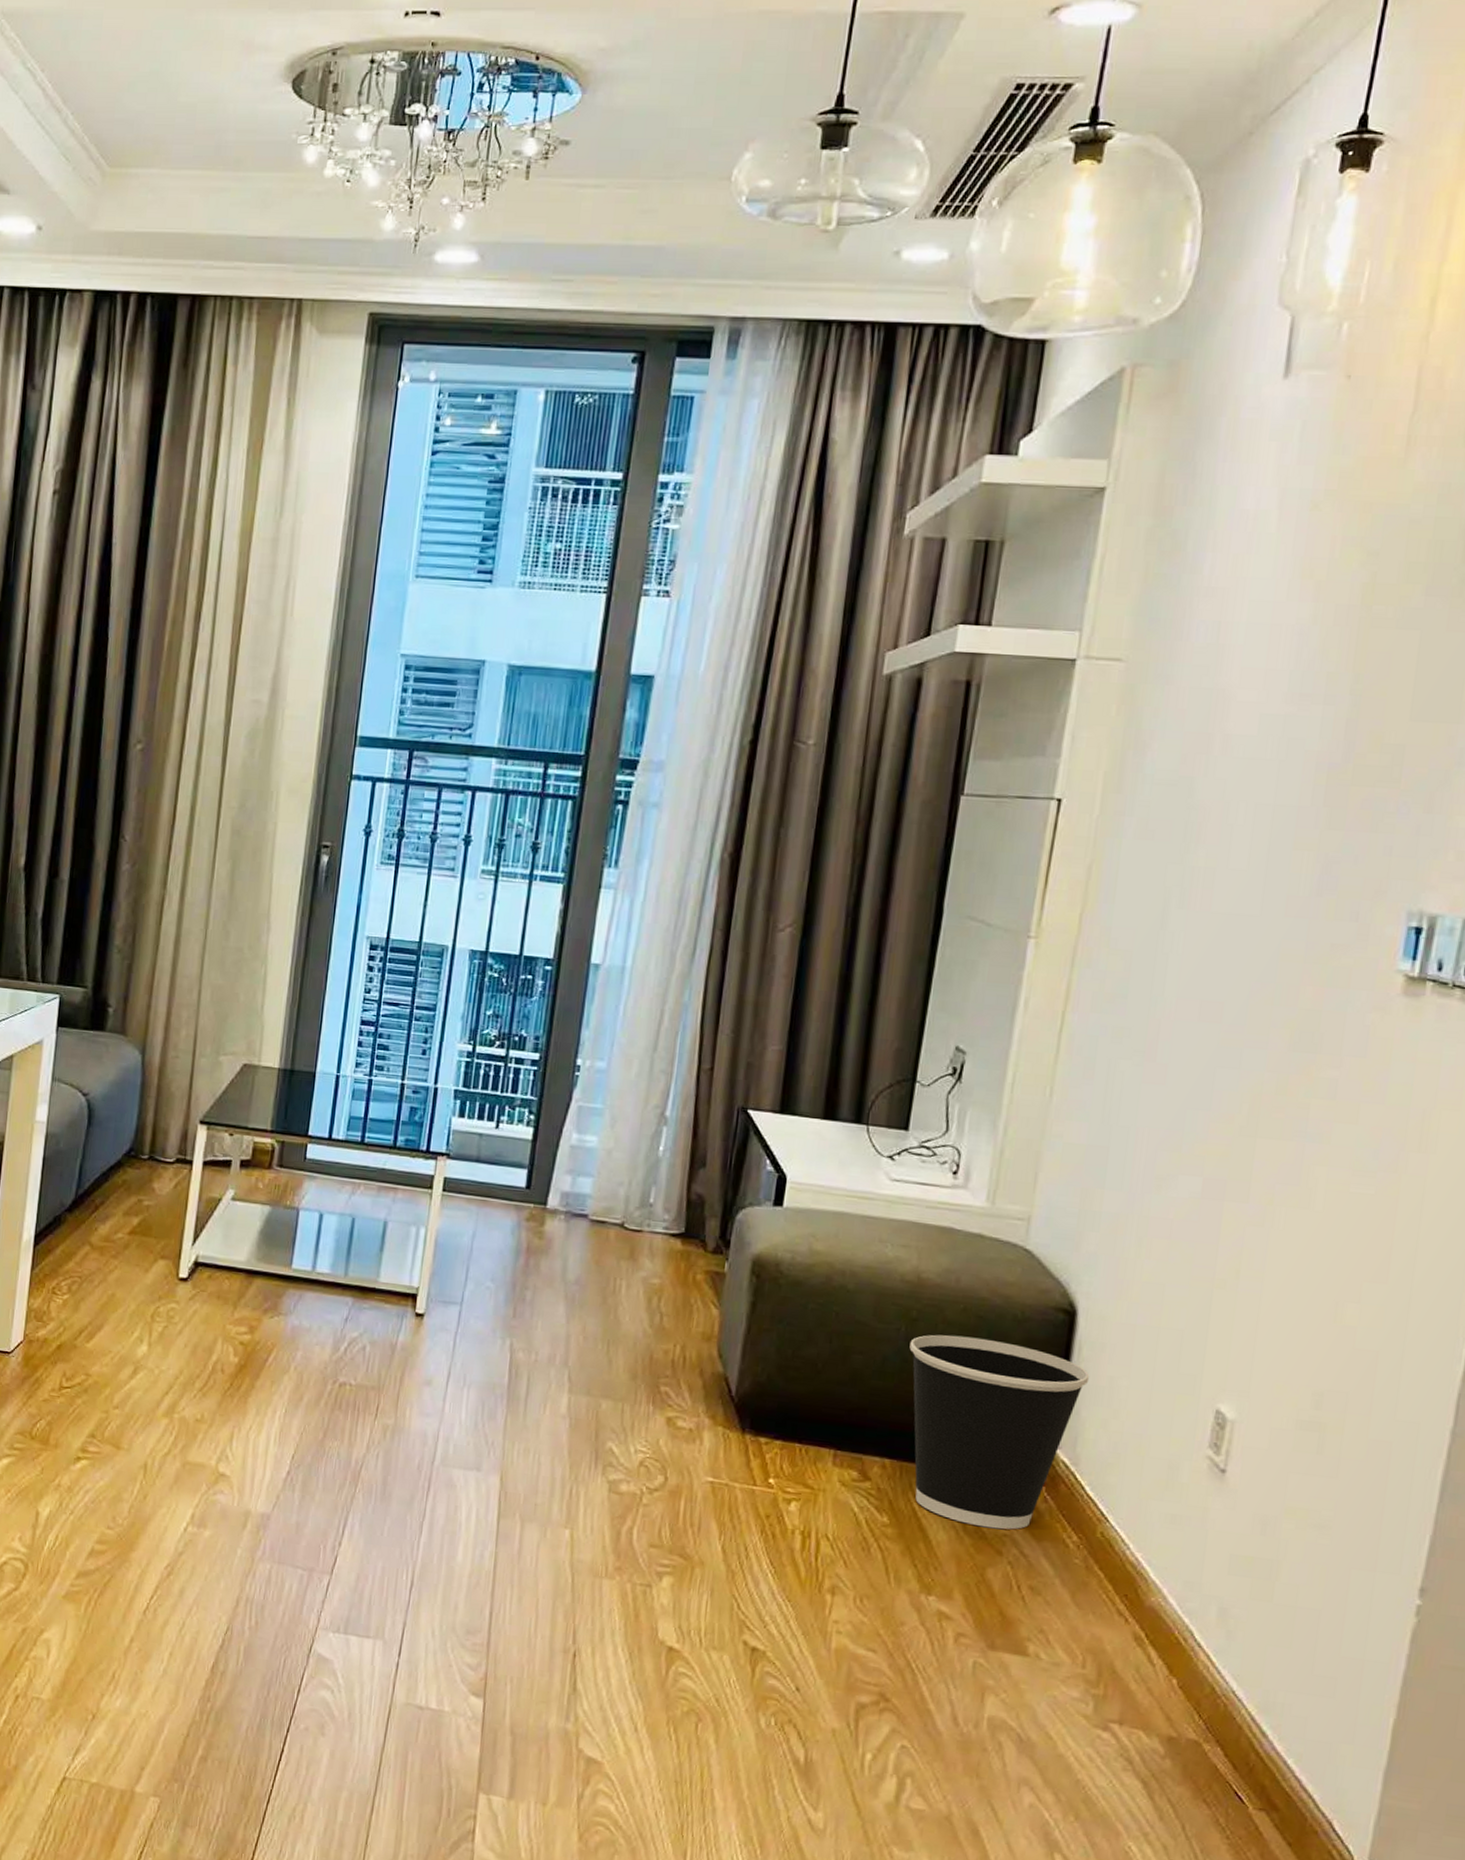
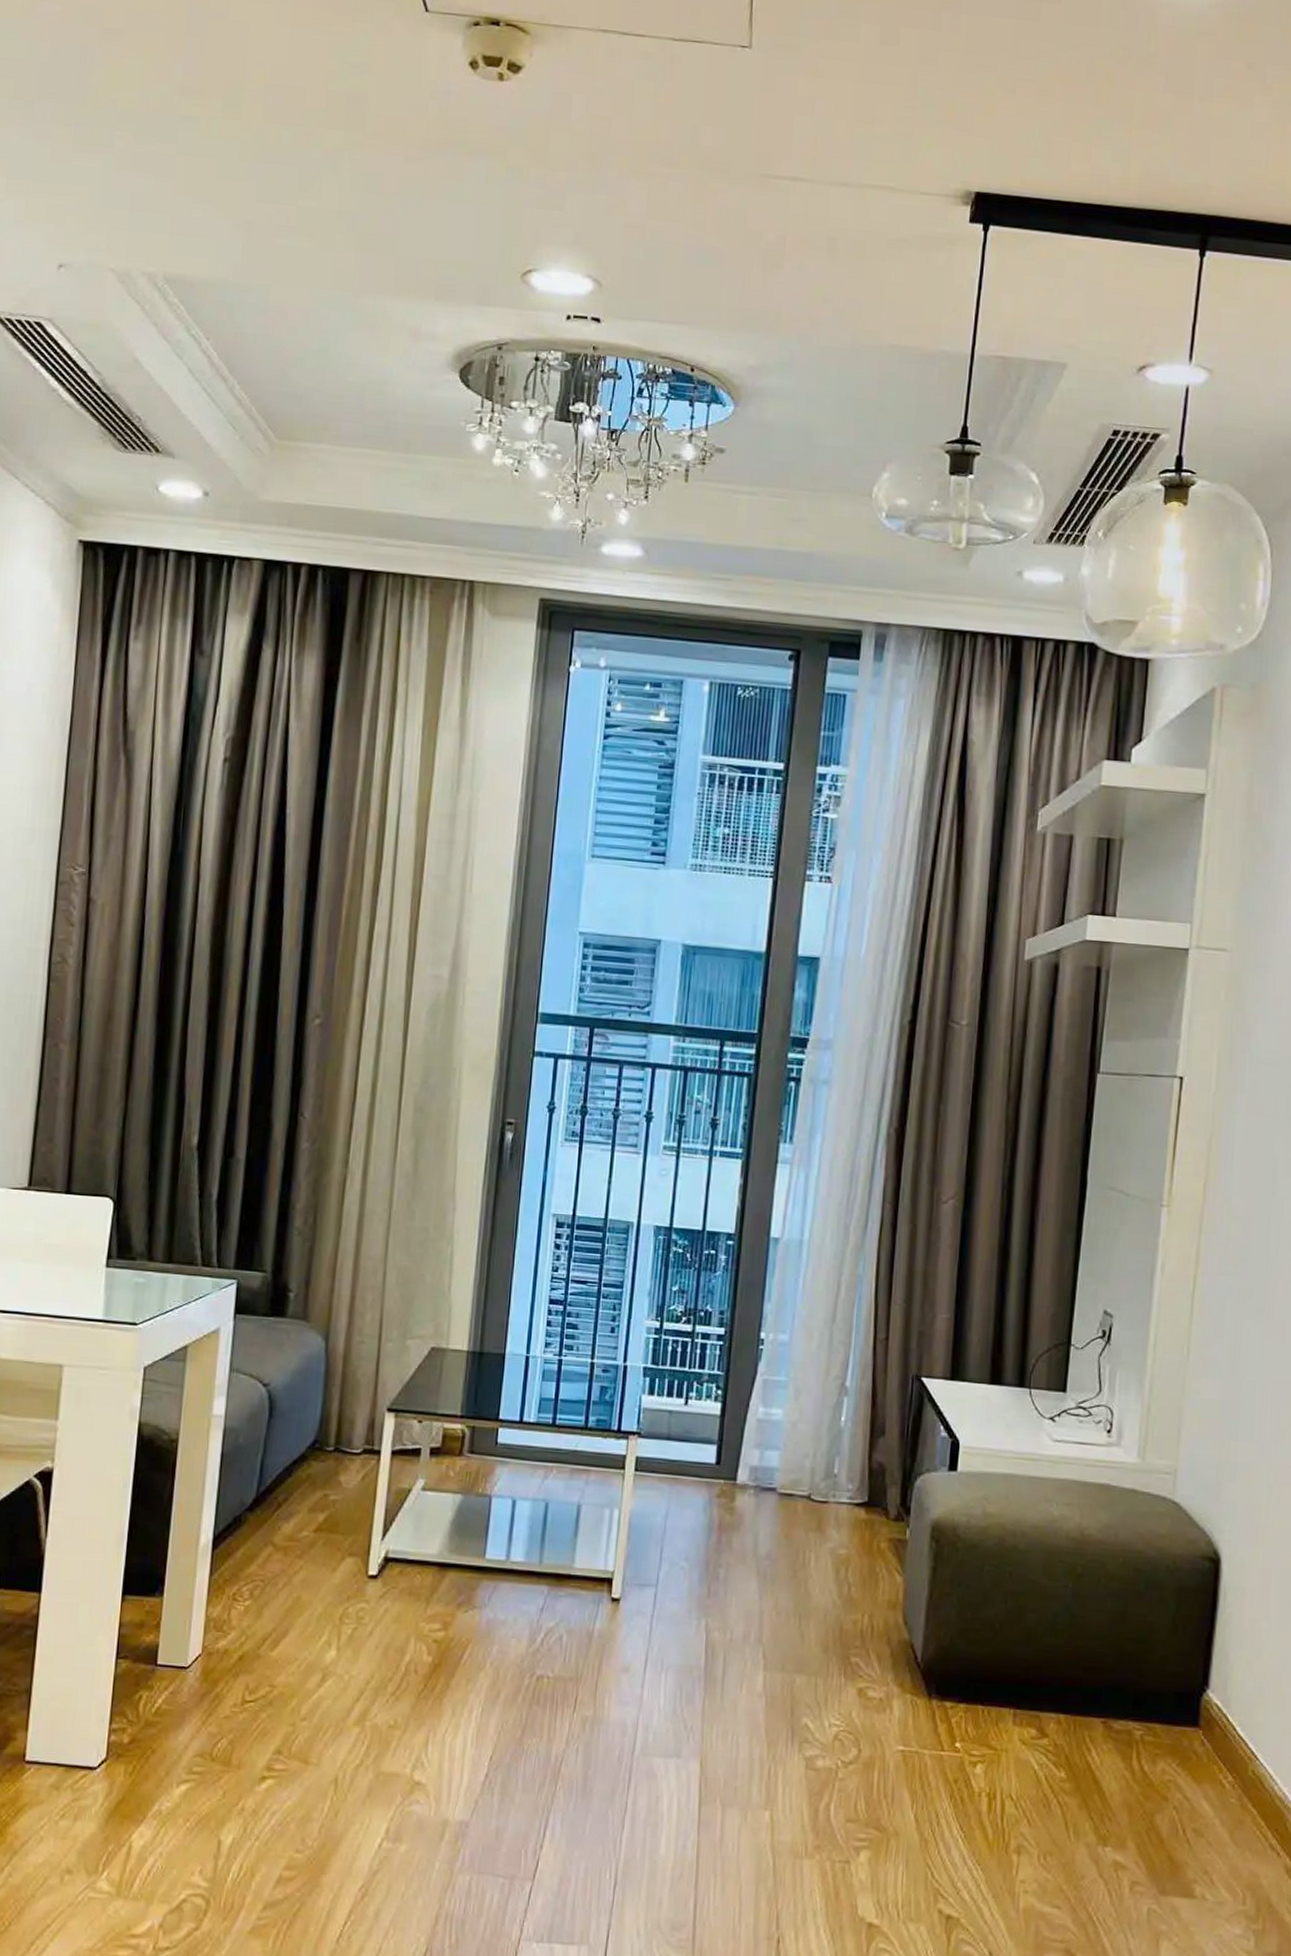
wastebasket: present [909,1334,1090,1530] -> none [1077,1588,1235,1776]

